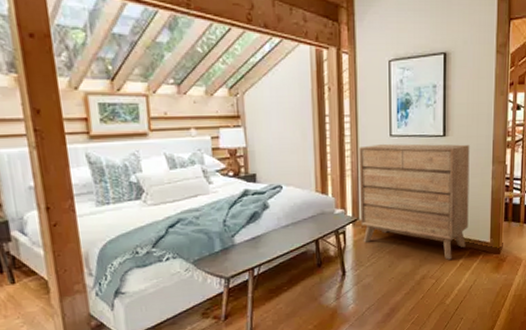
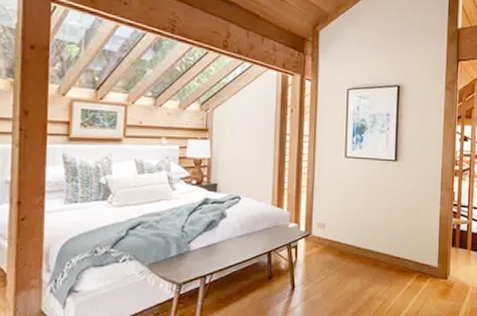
dresser: present [358,143,470,260] -> none [312,163,420,282]

